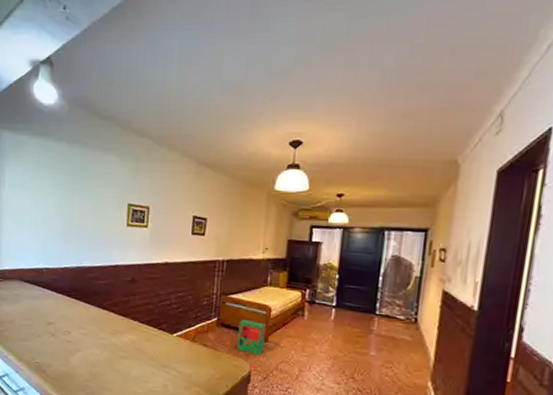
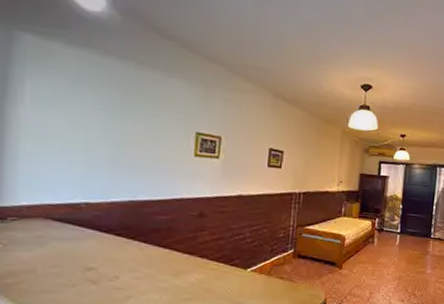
cardboard box: present [237,320,267,355] -> none [313,250,341,283]

